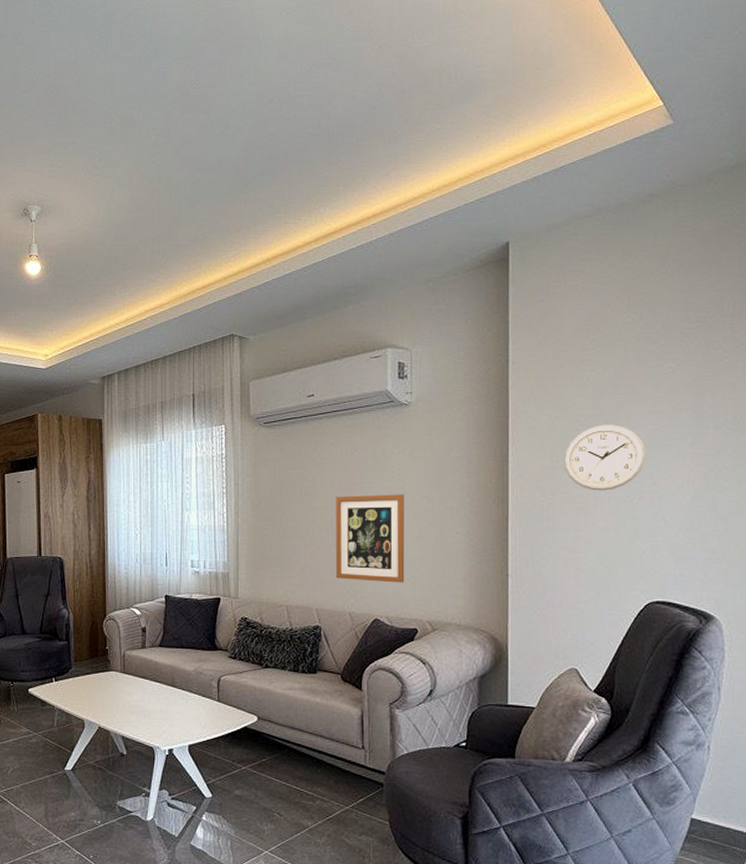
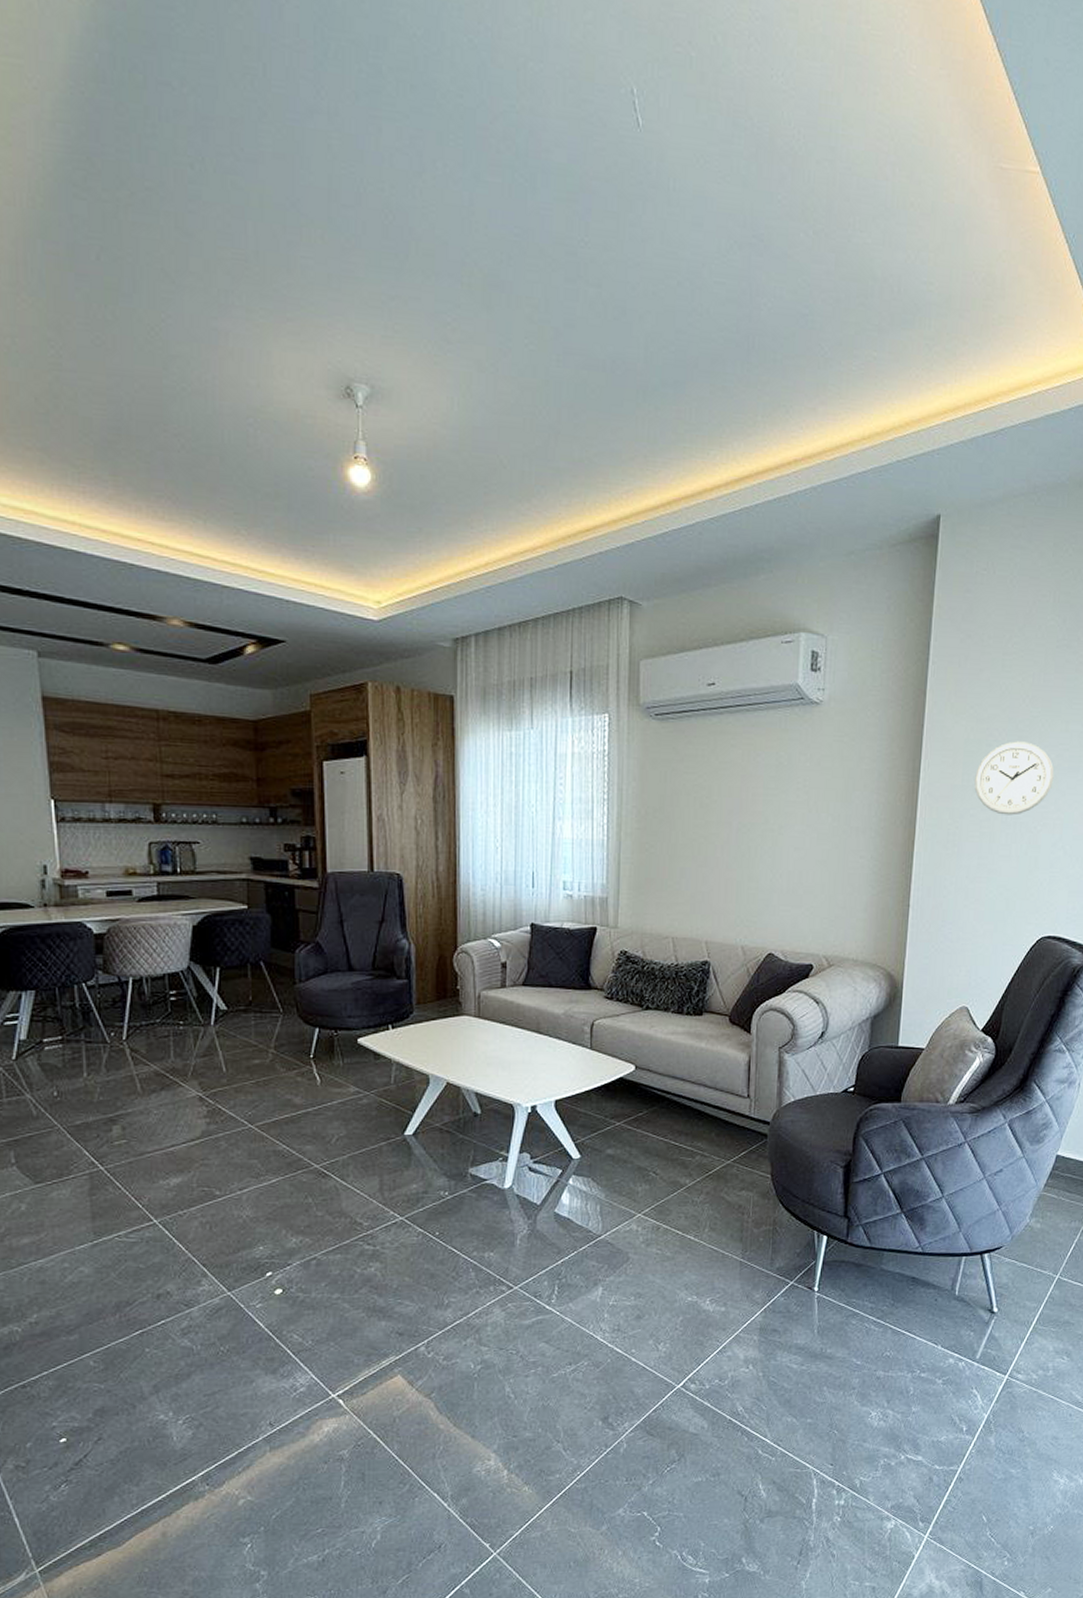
wall art: present [336,494,405,583] -> none [730,809,808,913]

